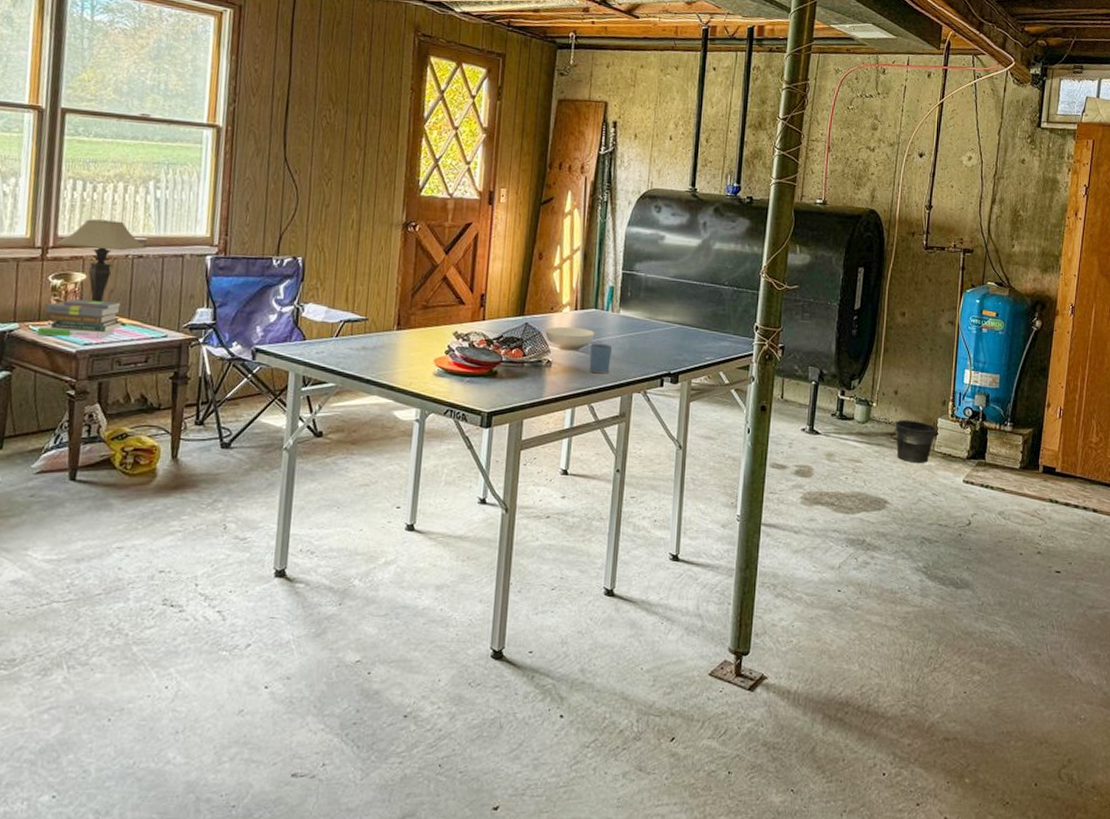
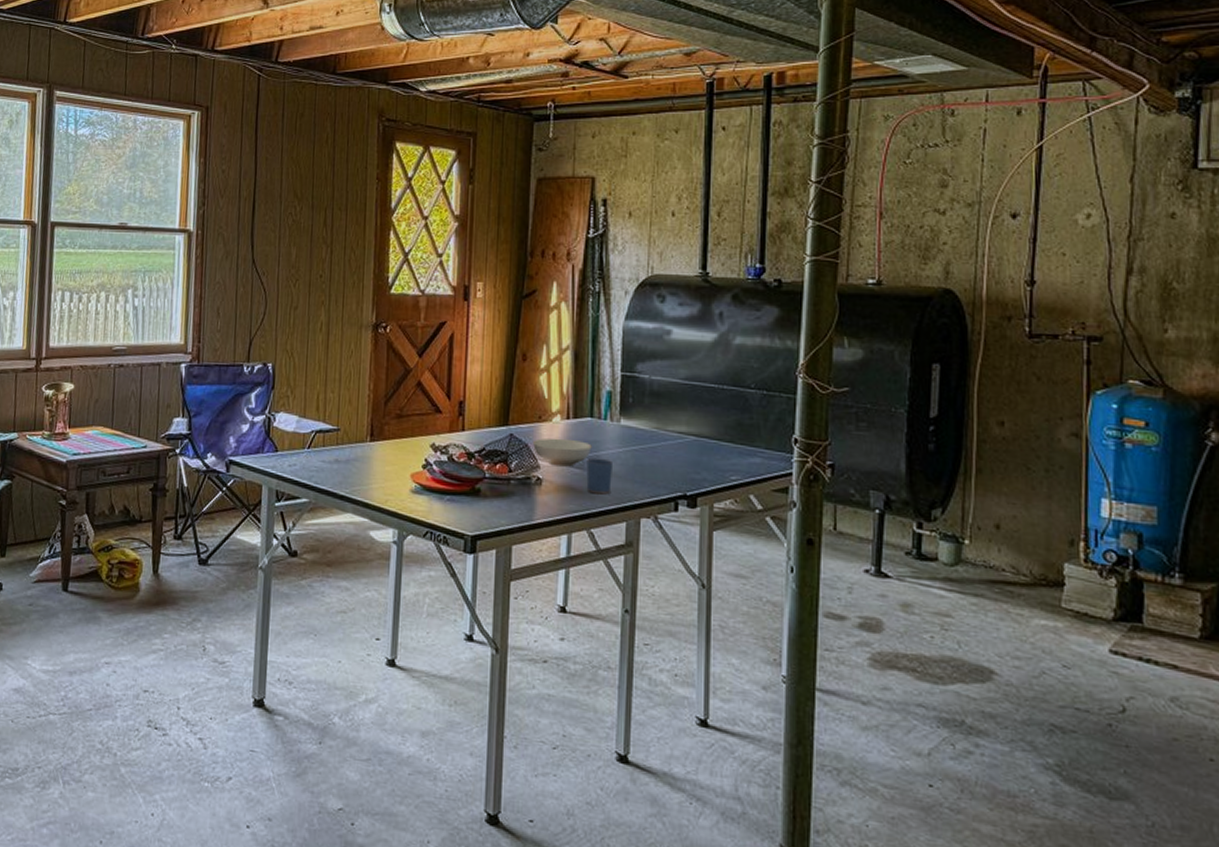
books: present [36,298,122,339] -> none [32,408,106,449]
table lamp: present [55,219,147,327] -> none [47,329,127,437]
bucket: present [890,419,937,463] -> none [993,563,1064,623]

